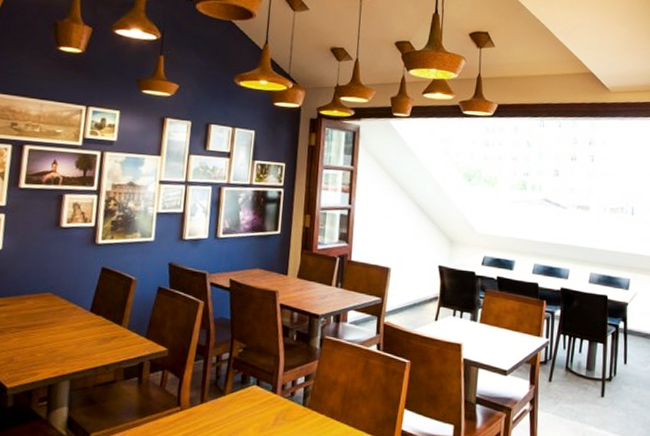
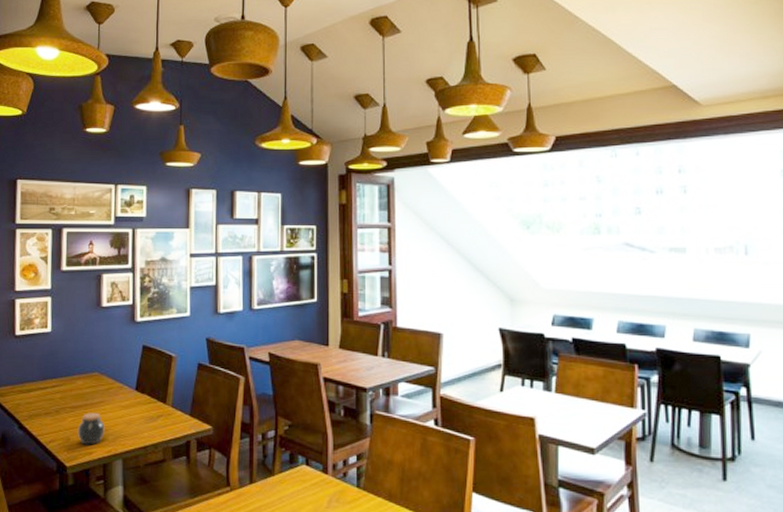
jar: none [23,332,54,366] -> present [78,412,105,445]

